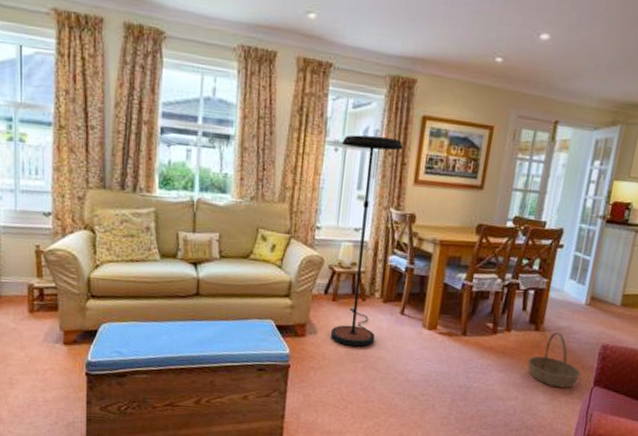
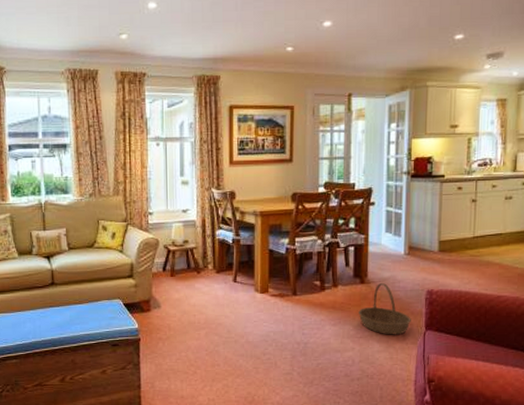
floor lamp: present [331,134,403,347] -> none [162,128,216,316]

